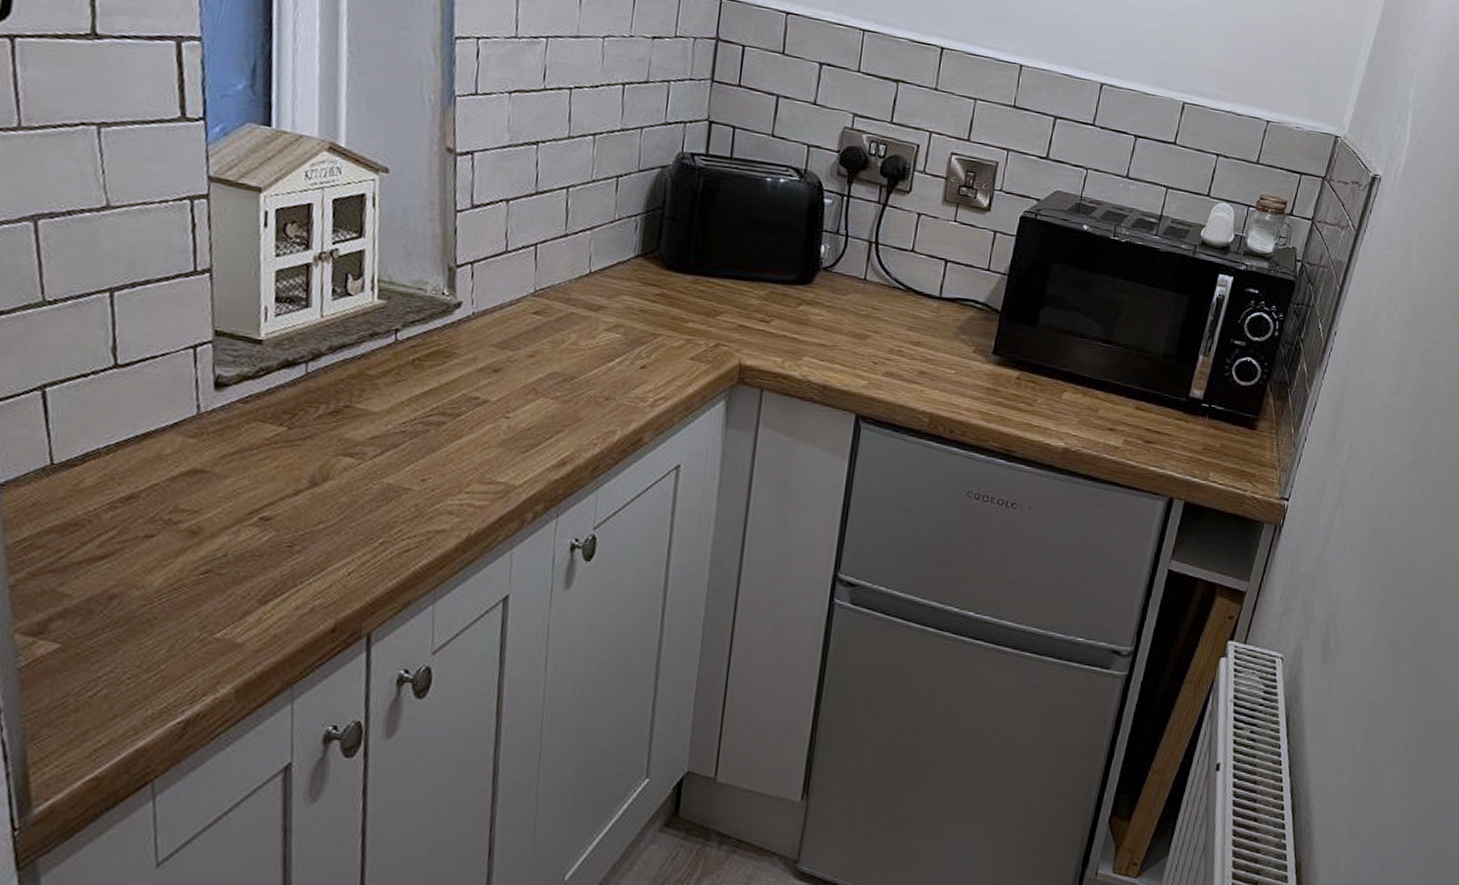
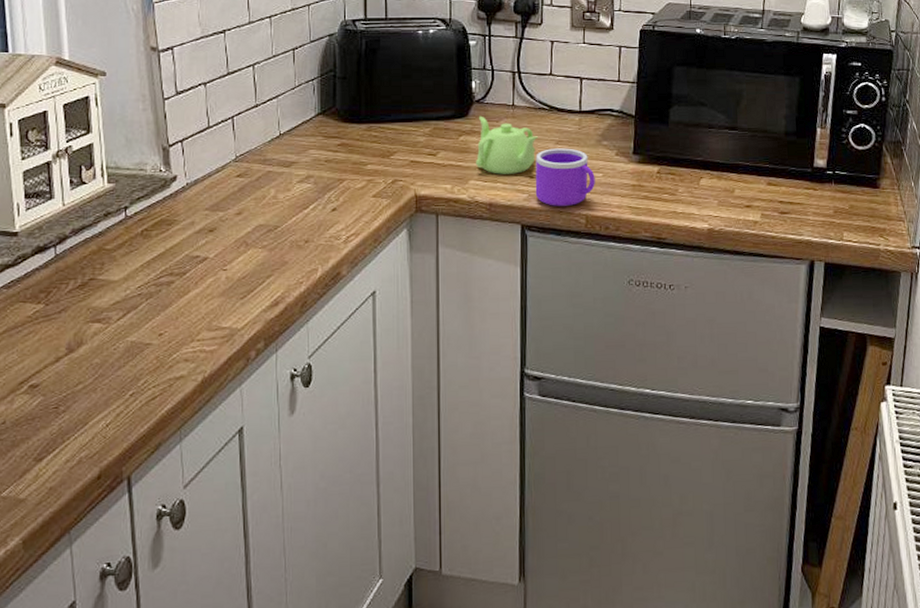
teapot: none [813,285,888,357] -> present [476,116,538,174]
mug: none [876,334,947,401] -> present [535,148,595,206]

